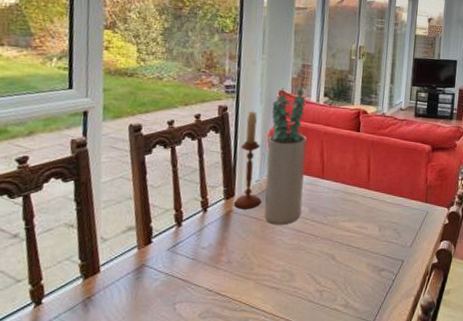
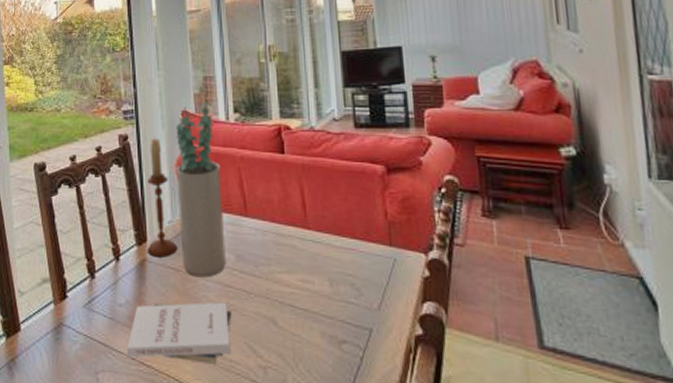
books: none [204,244,301,291] -> present [126,302,232,364]

